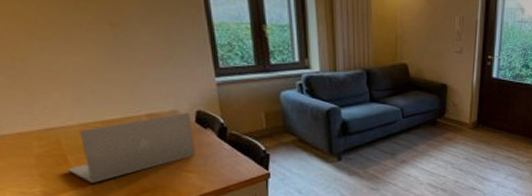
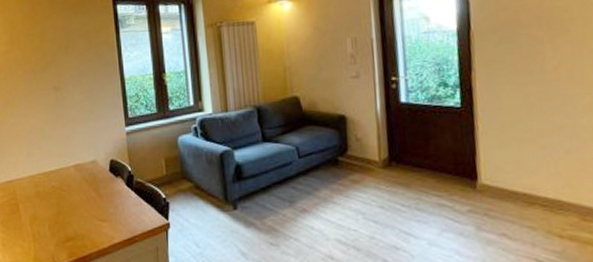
laptop: present [67,112,195,183] -> none [18,161,108,230]

